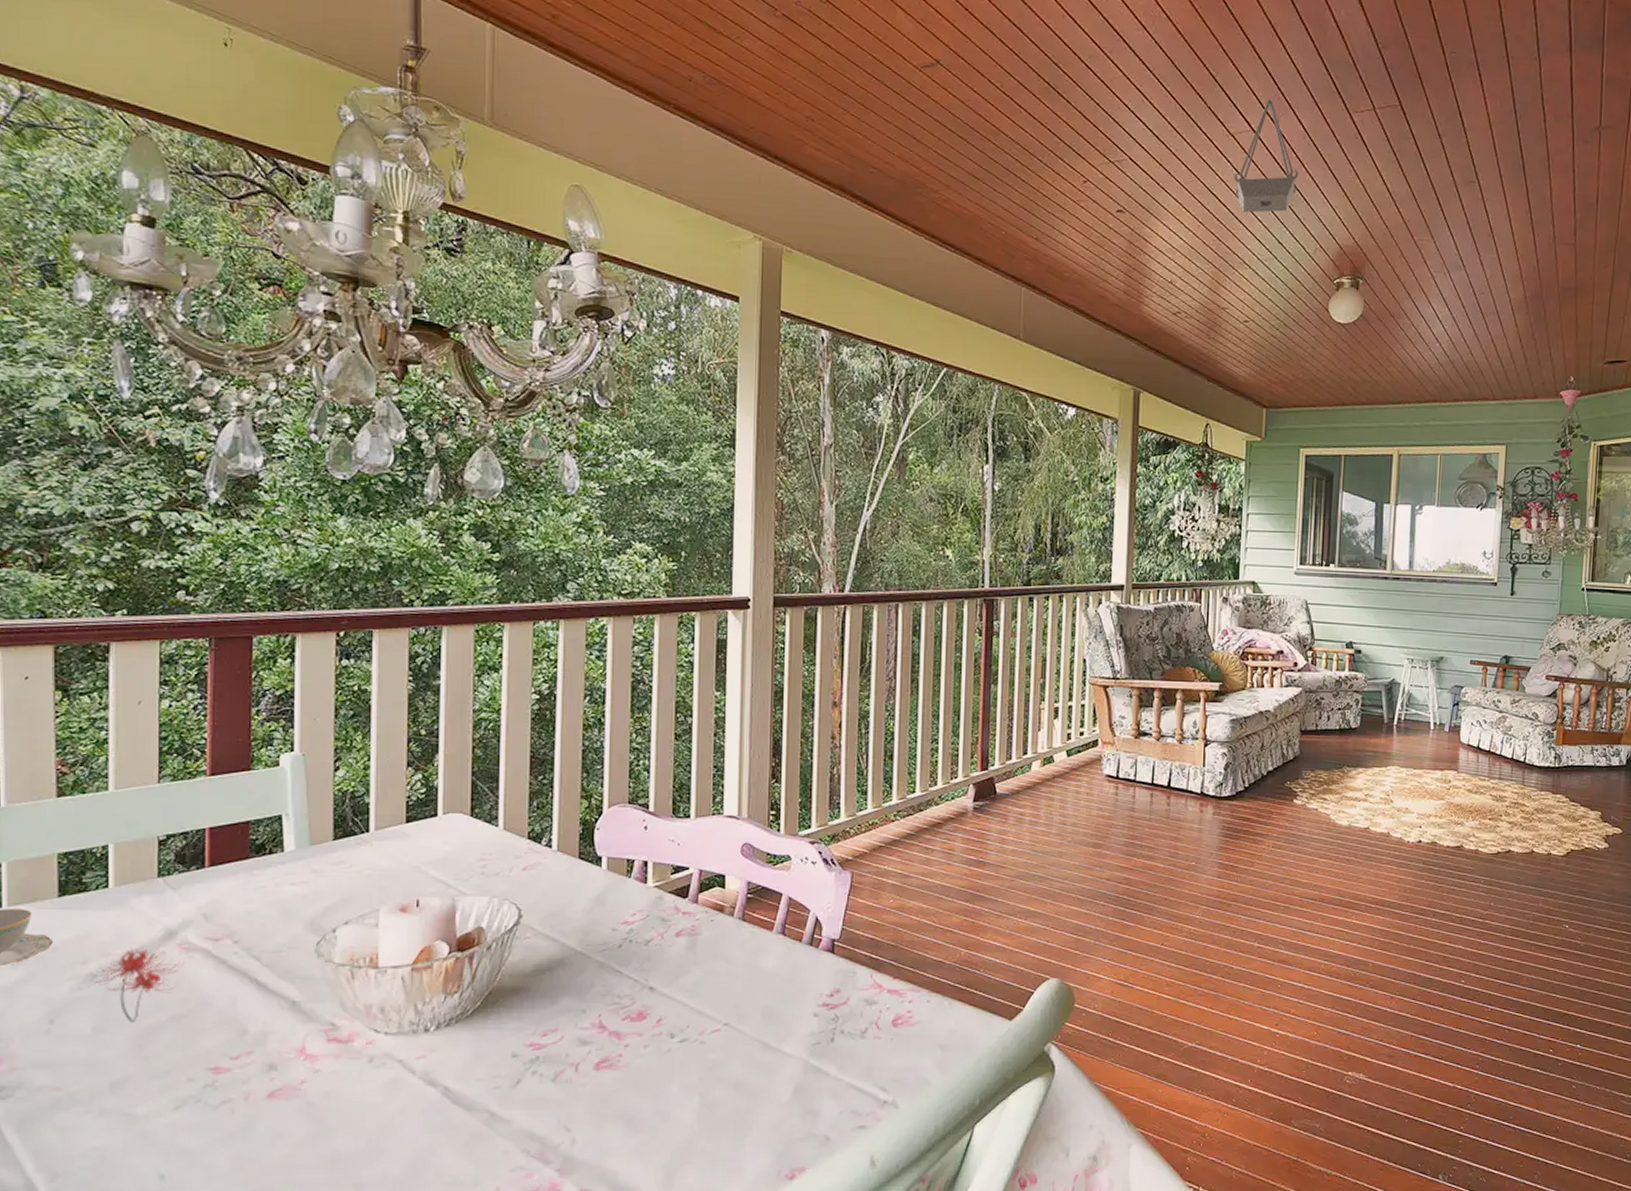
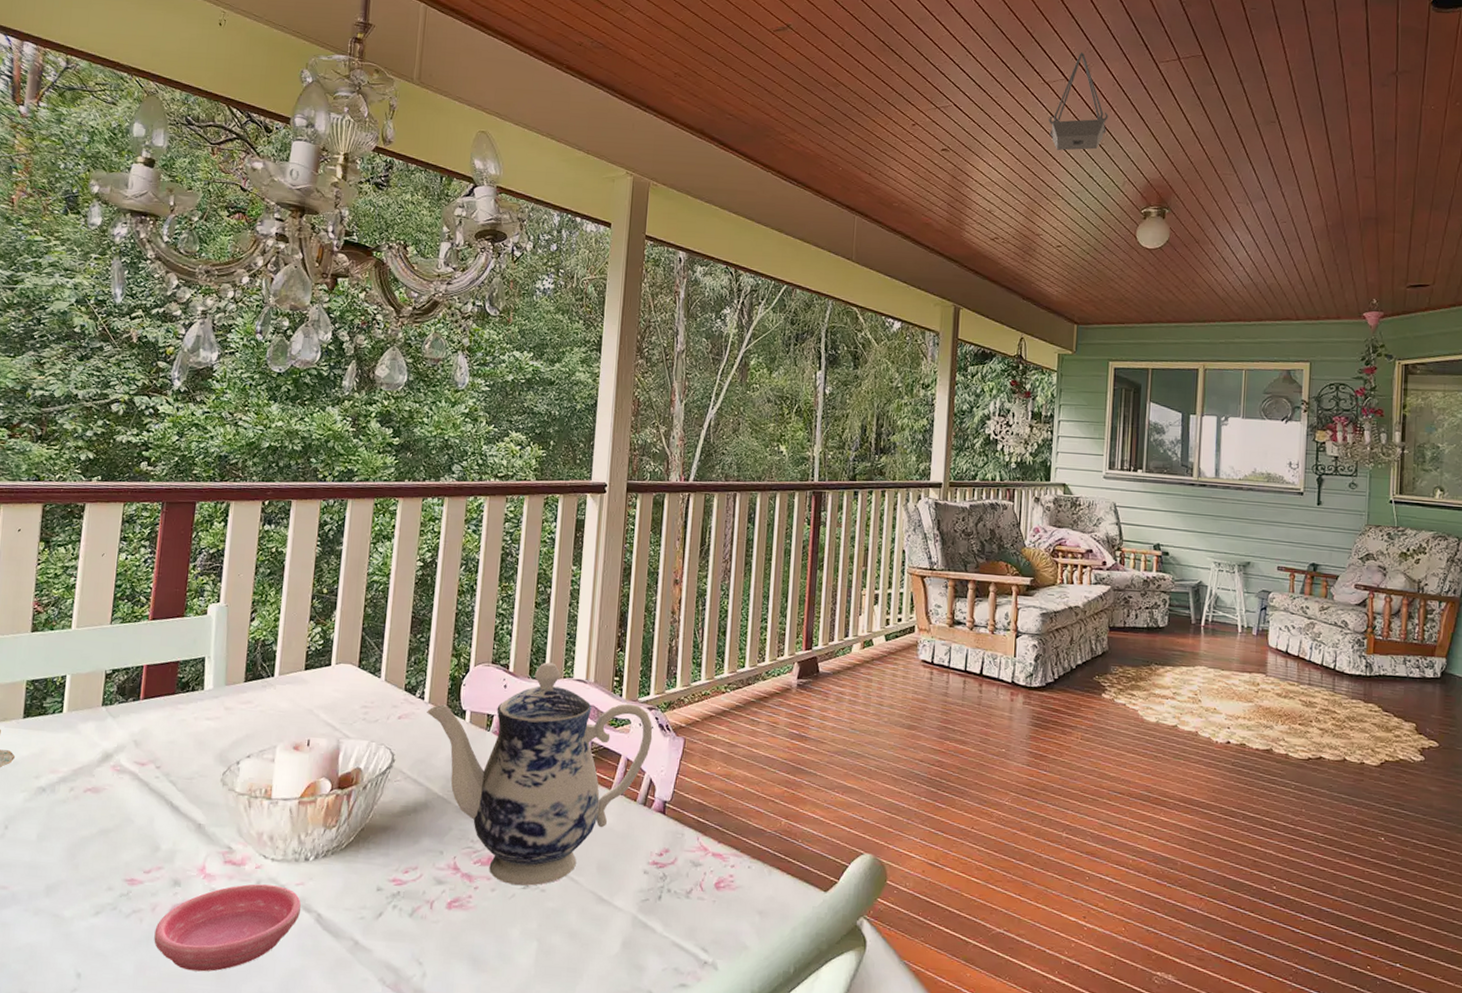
flower: present [82,948,185,1023] -> none [33,767,116,834]
saucer: none [251,1061,424,1160] -> present [154,884,301,972]
teapot: none [556,799,816,1040] -> present [427,662,653,886]

